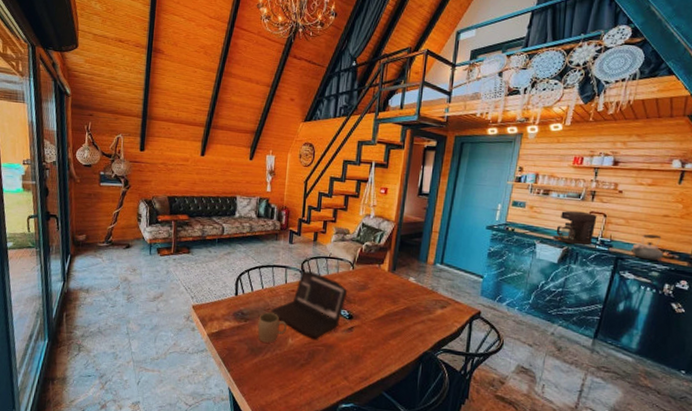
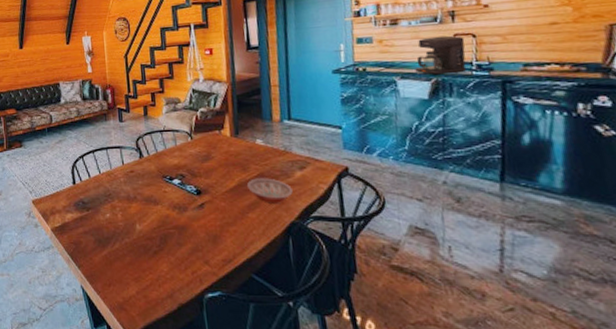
mug: present [257,312,287,343] -> none [100,198,132,232]
laptop: present [271,270,348,339] -> none [112,147,191,222]
bowl: none [394,311,431,335] -> present [247,178,293,203]
kettle: present [631,234,665,261] -> none [519,47,566,79]

